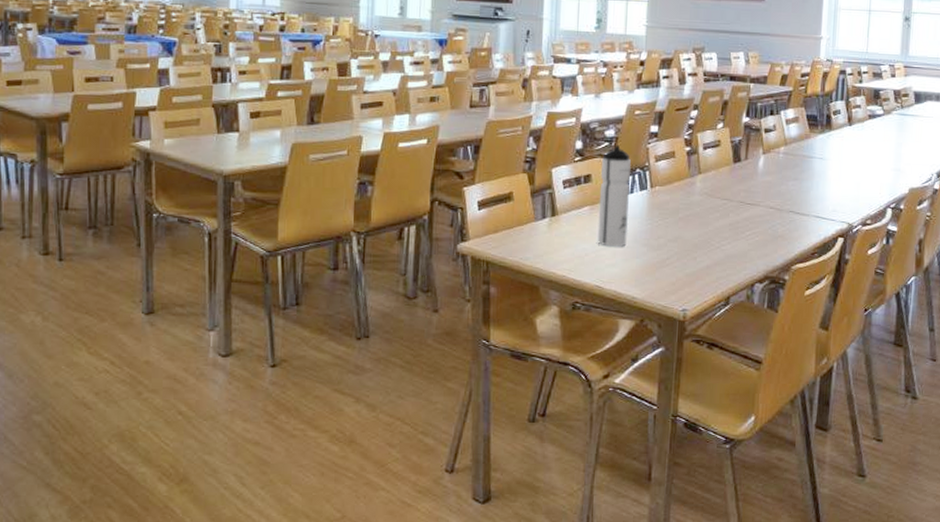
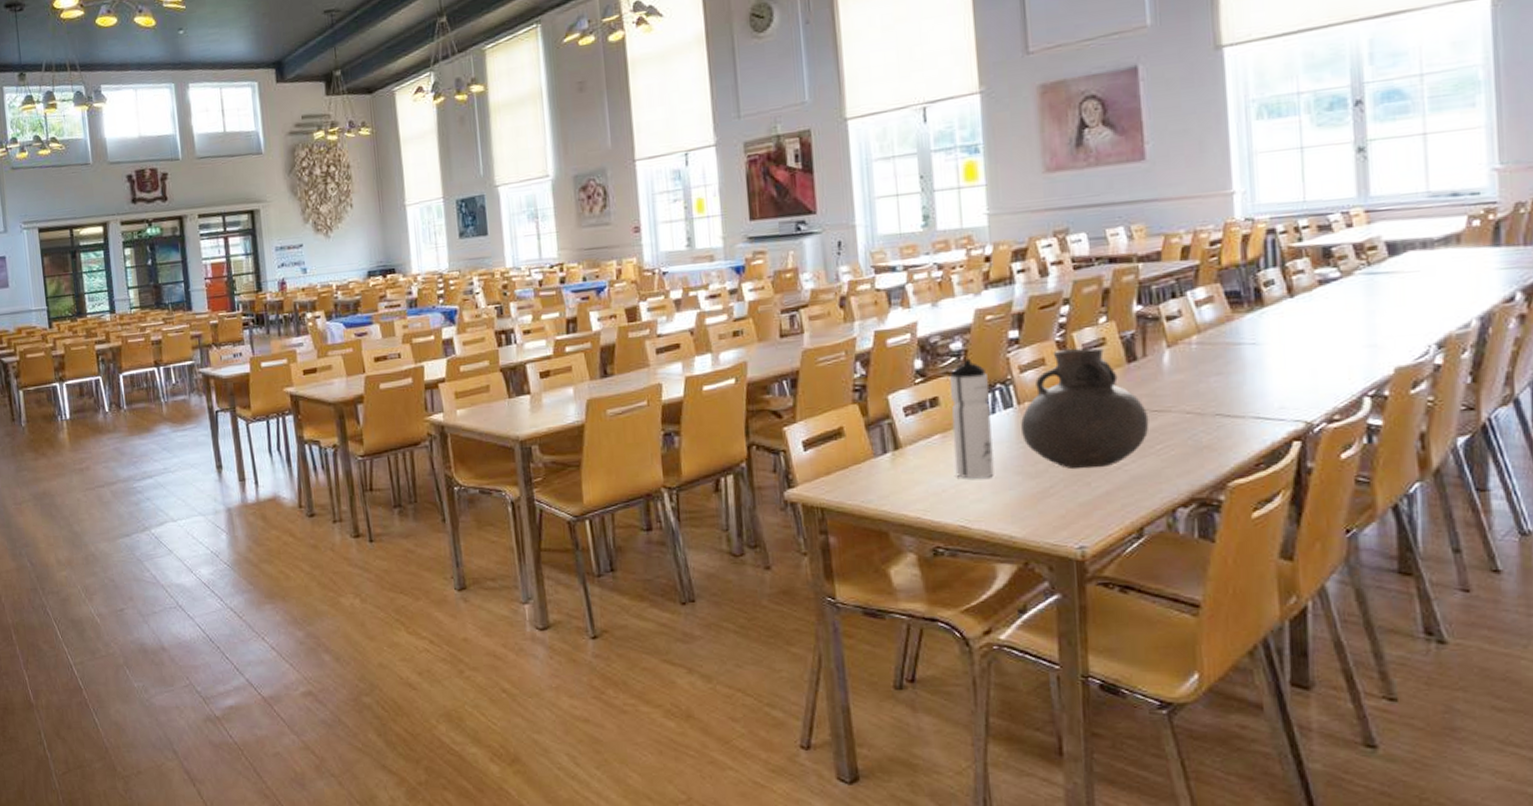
vase: none [651,147,744,246] -> present [1021,347,1150,470]

